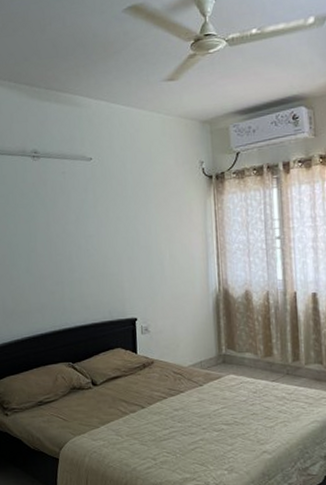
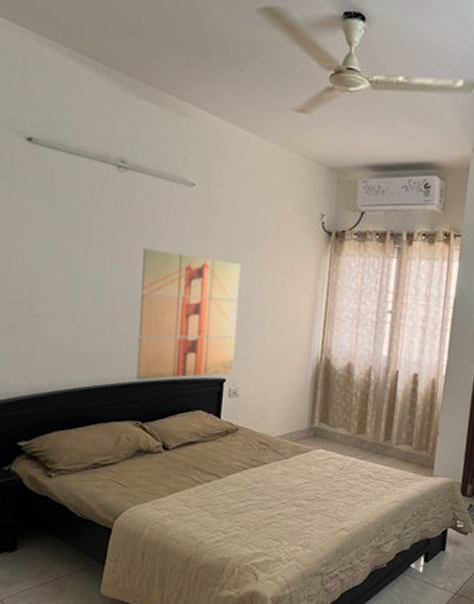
wall art: none [58,216,143,328] -> present [136,248,241,381]

